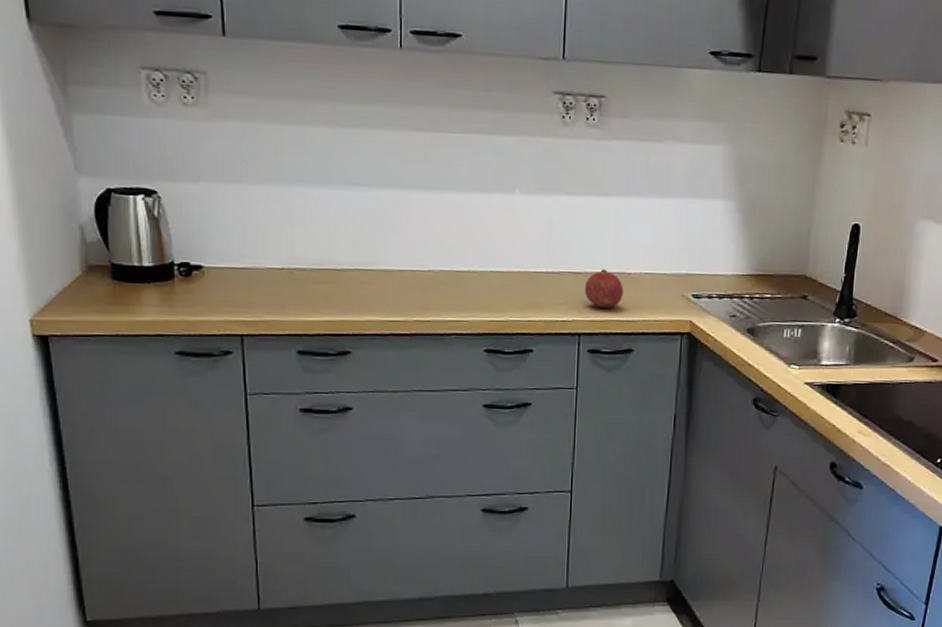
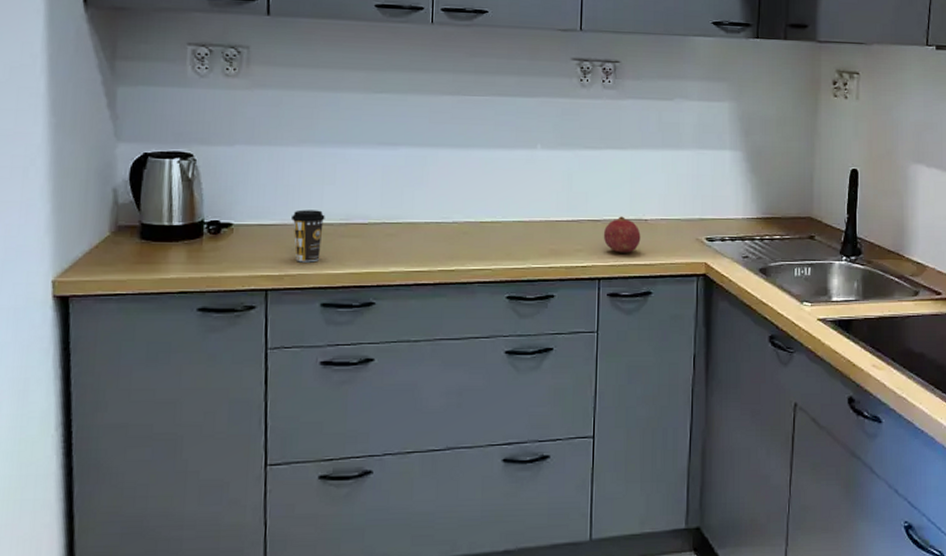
coffee cup: none [263,253,297,309] -> present [292,210,325,263]

